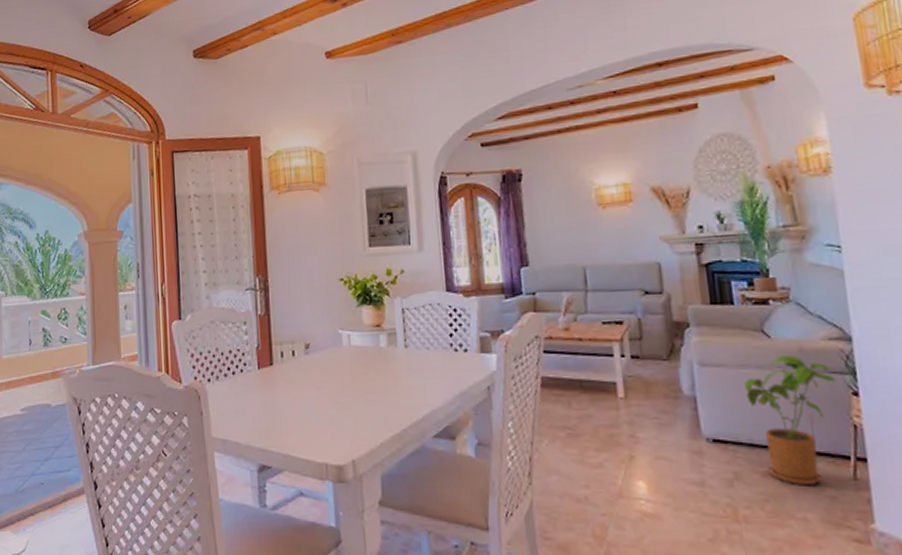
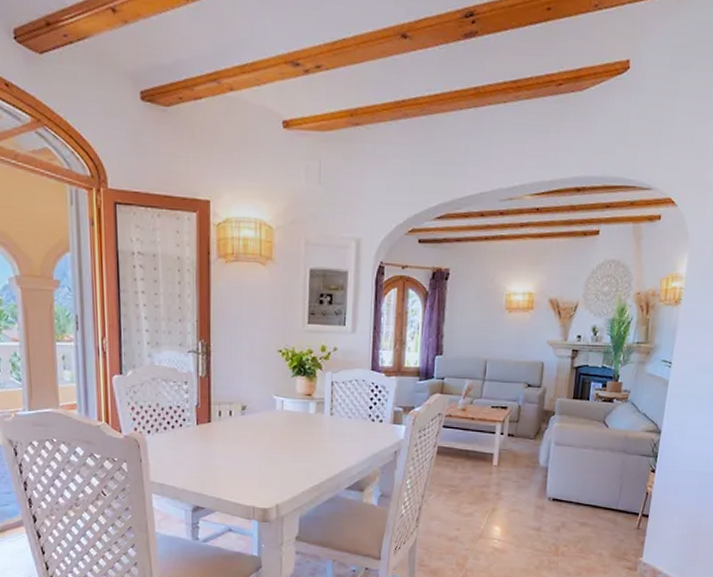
house plant: present [744,354,836,486] -> none [582,440,643,532]

